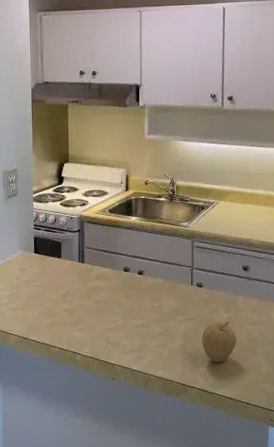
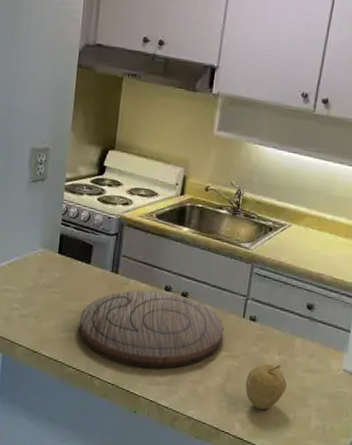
cutting board: none [58,273,177,340] -> present [79,290,224,369]

